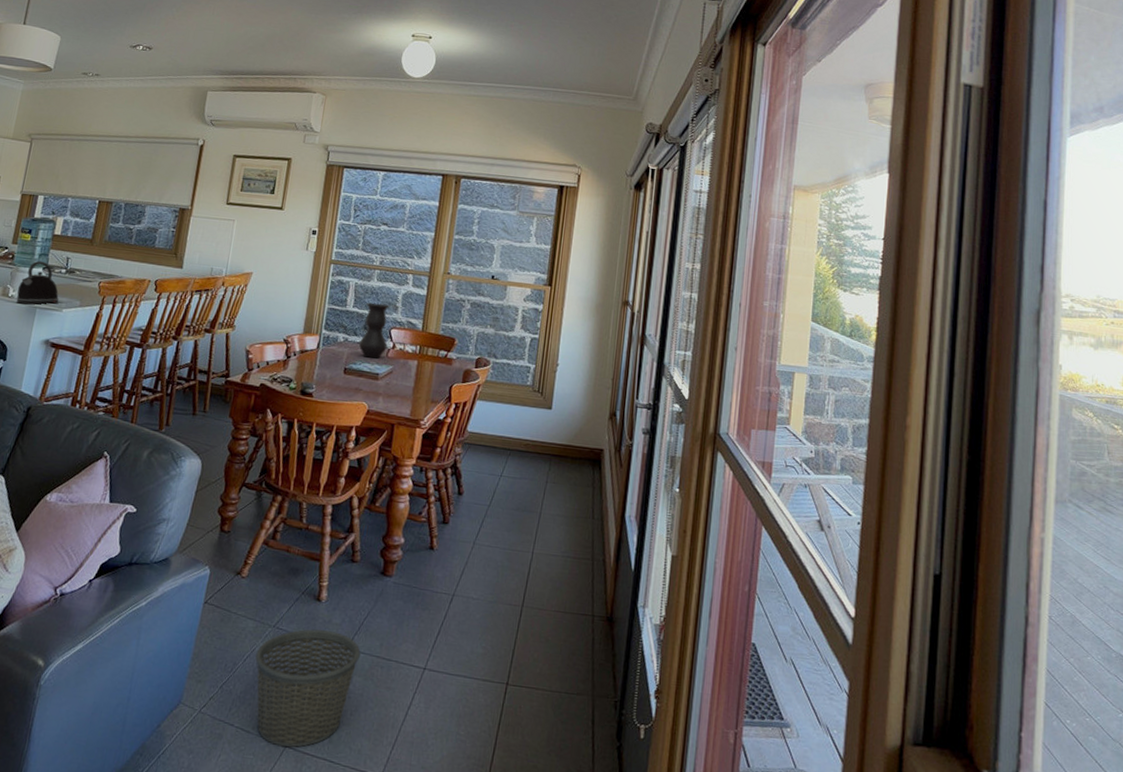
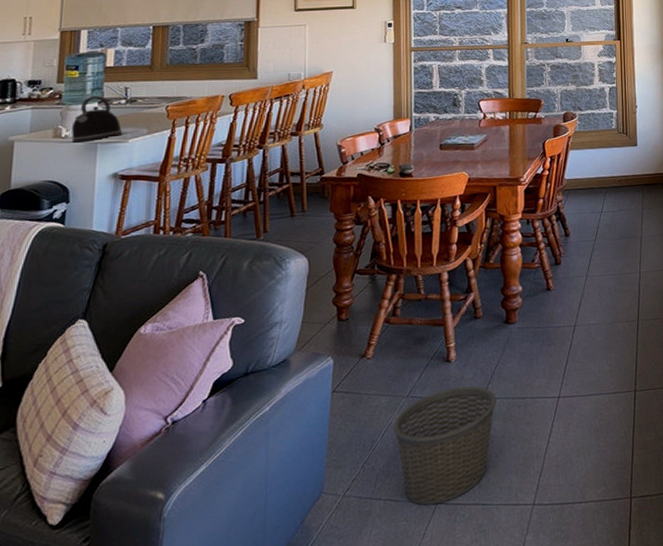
vase: present [359,302,389,359] -> none [451,80,478,131]

